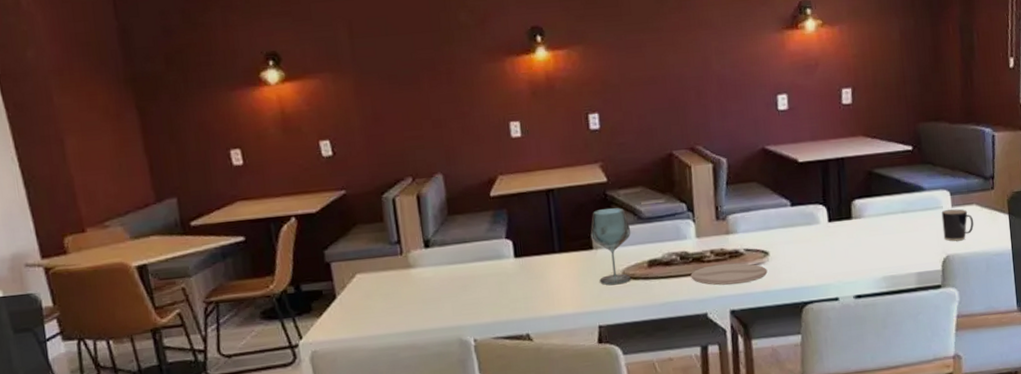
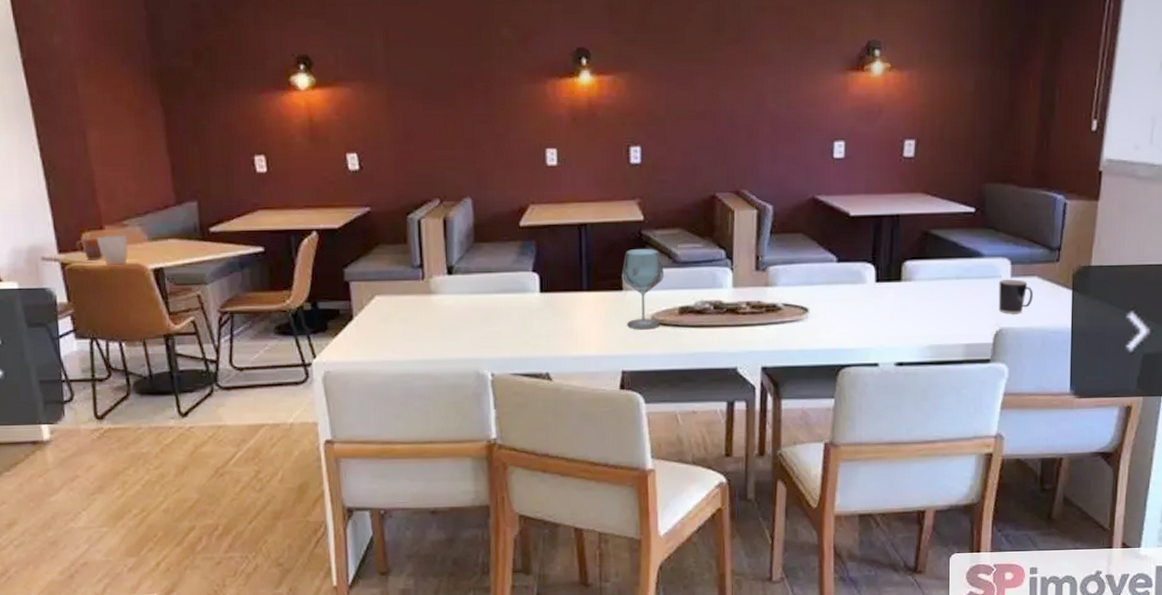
mug: none [58,240,87,263] -> present [76,237,103,261]
cup: none [79,235,111,266] -> present [97,234,128,265]
plate: present [690,263,768,286] -> none [723,317,805,341]

